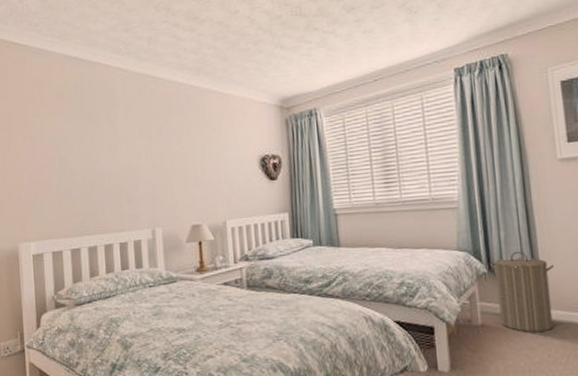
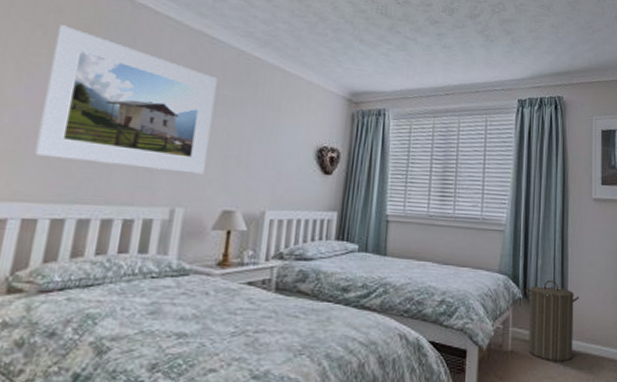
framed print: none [42,94,172,203] -> present [34,25,218,174]

